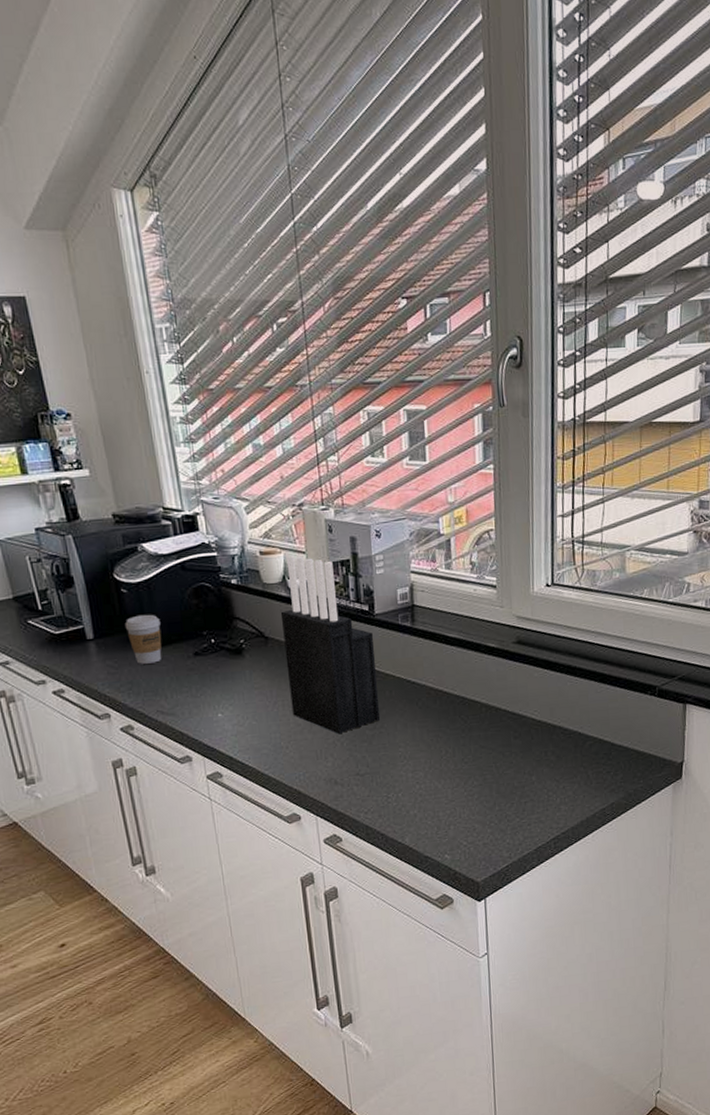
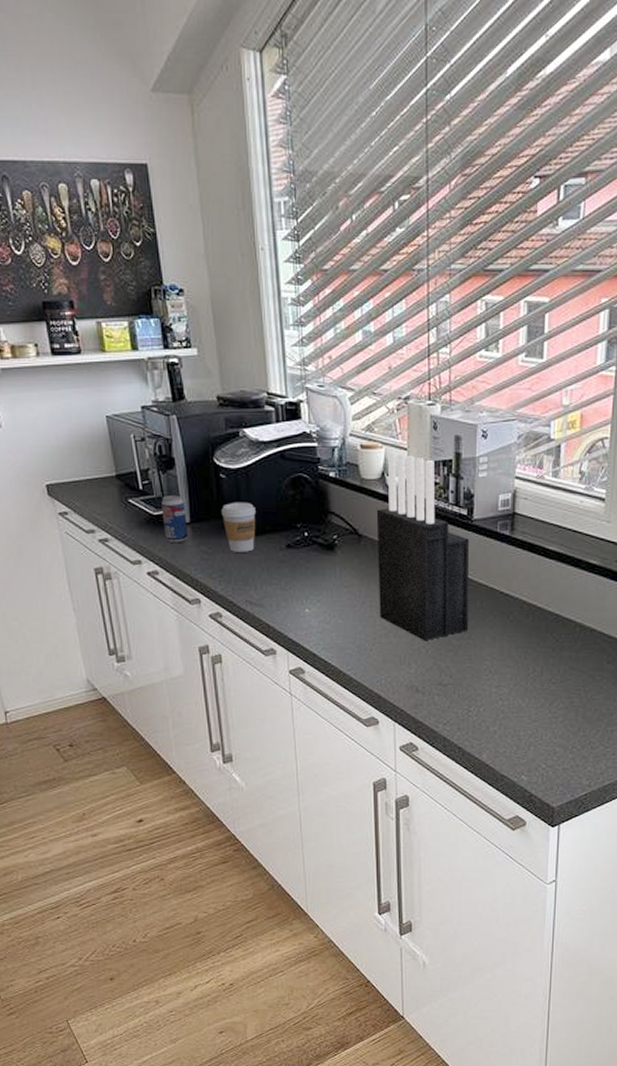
beverage can: none [62,612,94,661] -> present [161,494,189,544]

